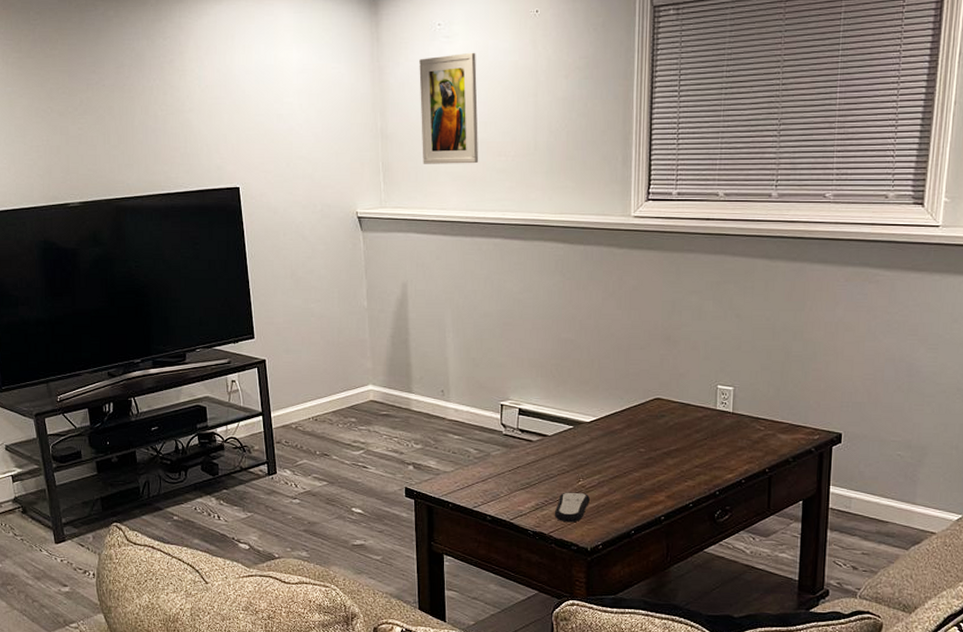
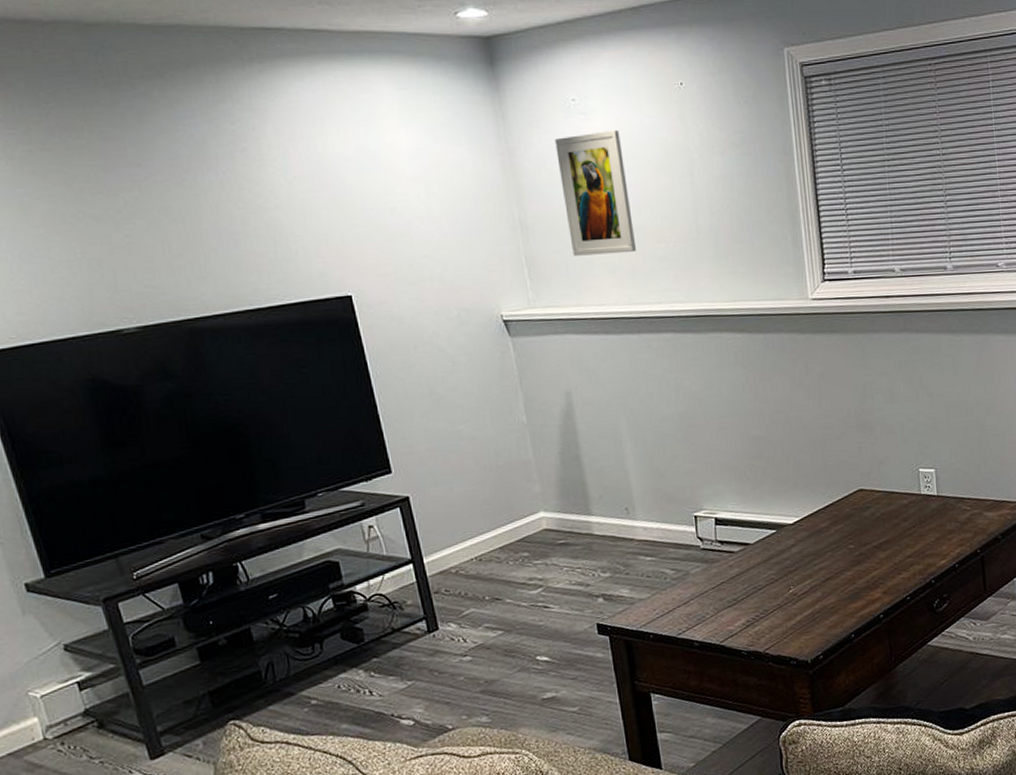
remote control: present [554,492,590,522] -> none [767,600,804,636]

